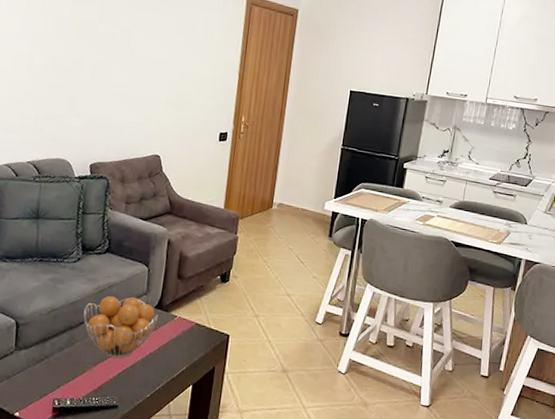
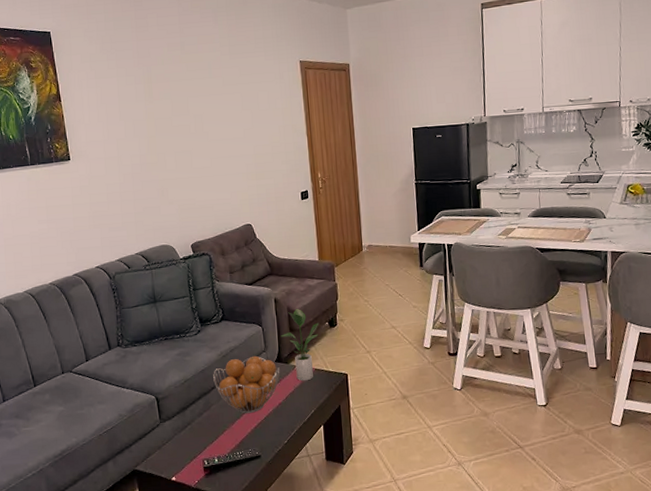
potted plant: none [167,254,211,335] -> present [281,308,319,382]

